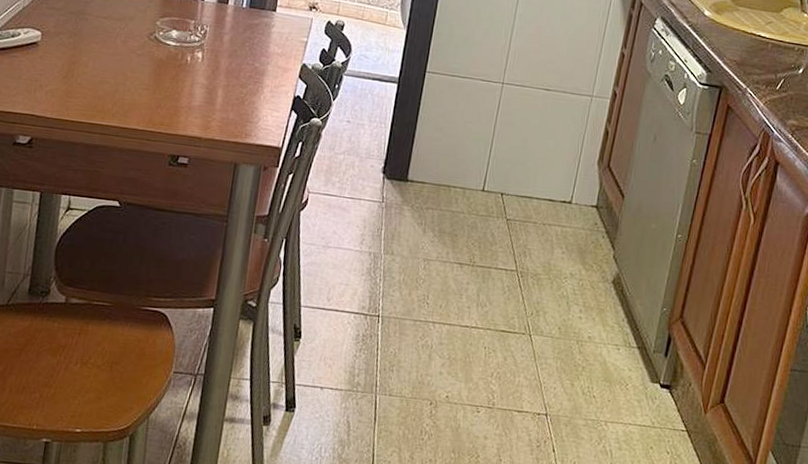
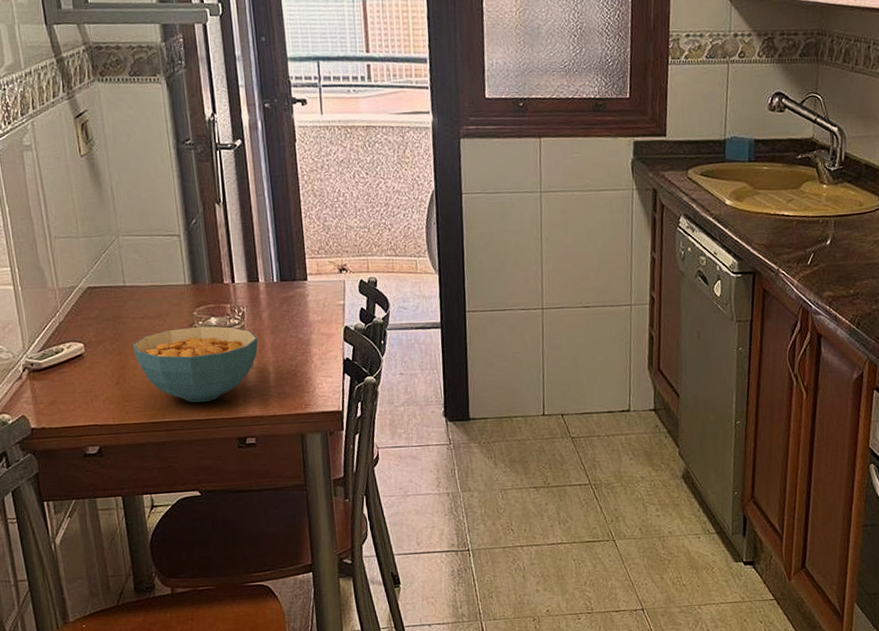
cereal bowl: none [88,34,214,113] -> present [133,326,258,403]

